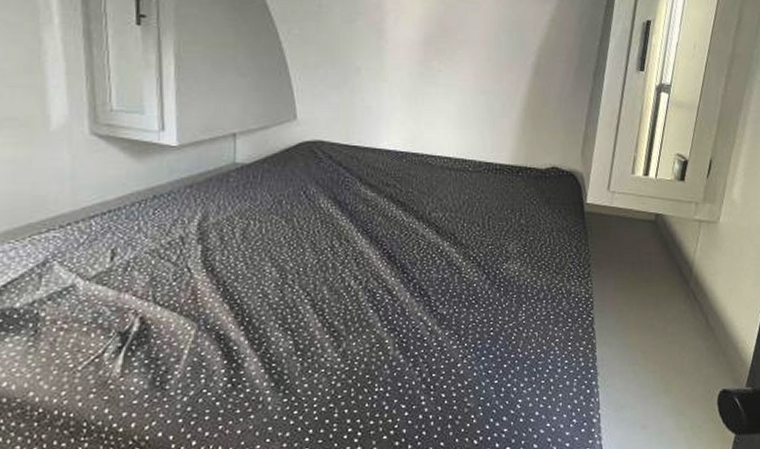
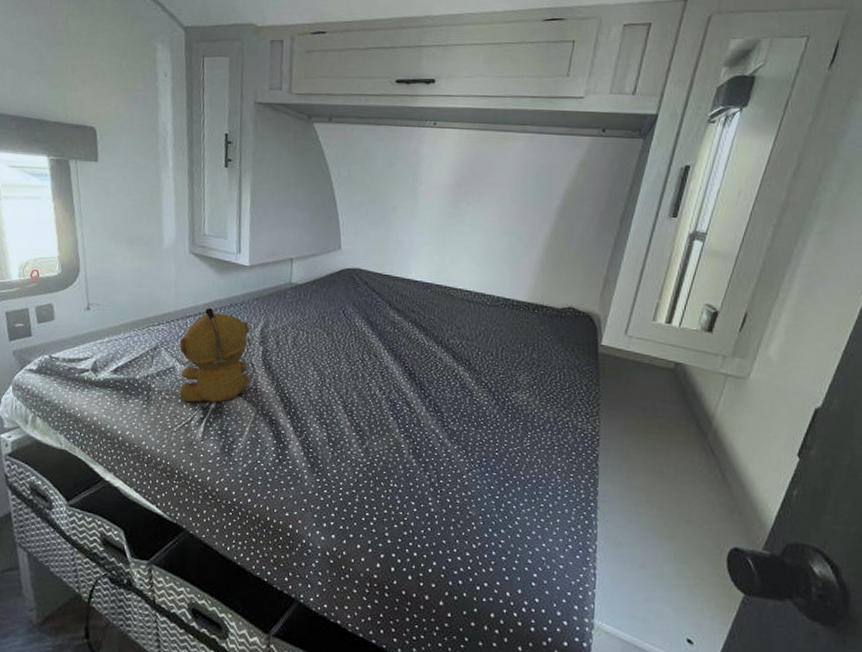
stuffed bear: none [82,202,186,329] -> present [180,307,250,403]

